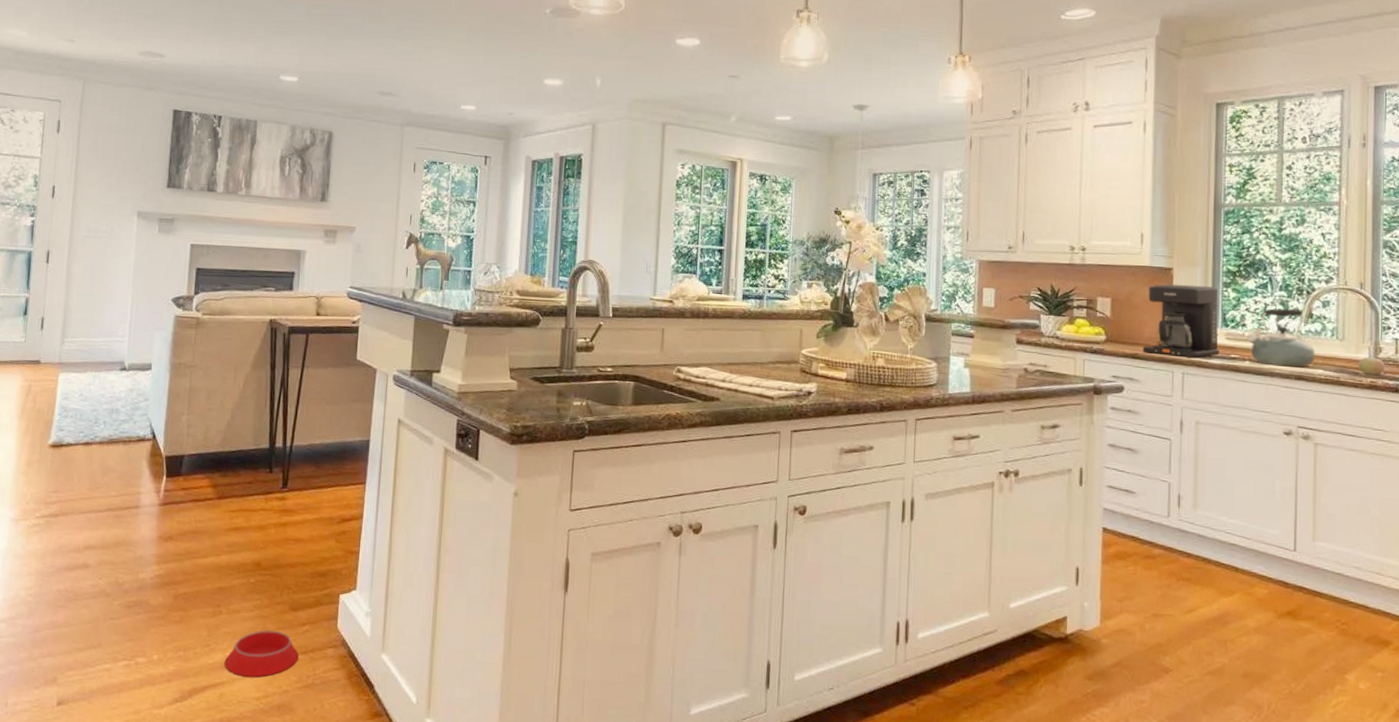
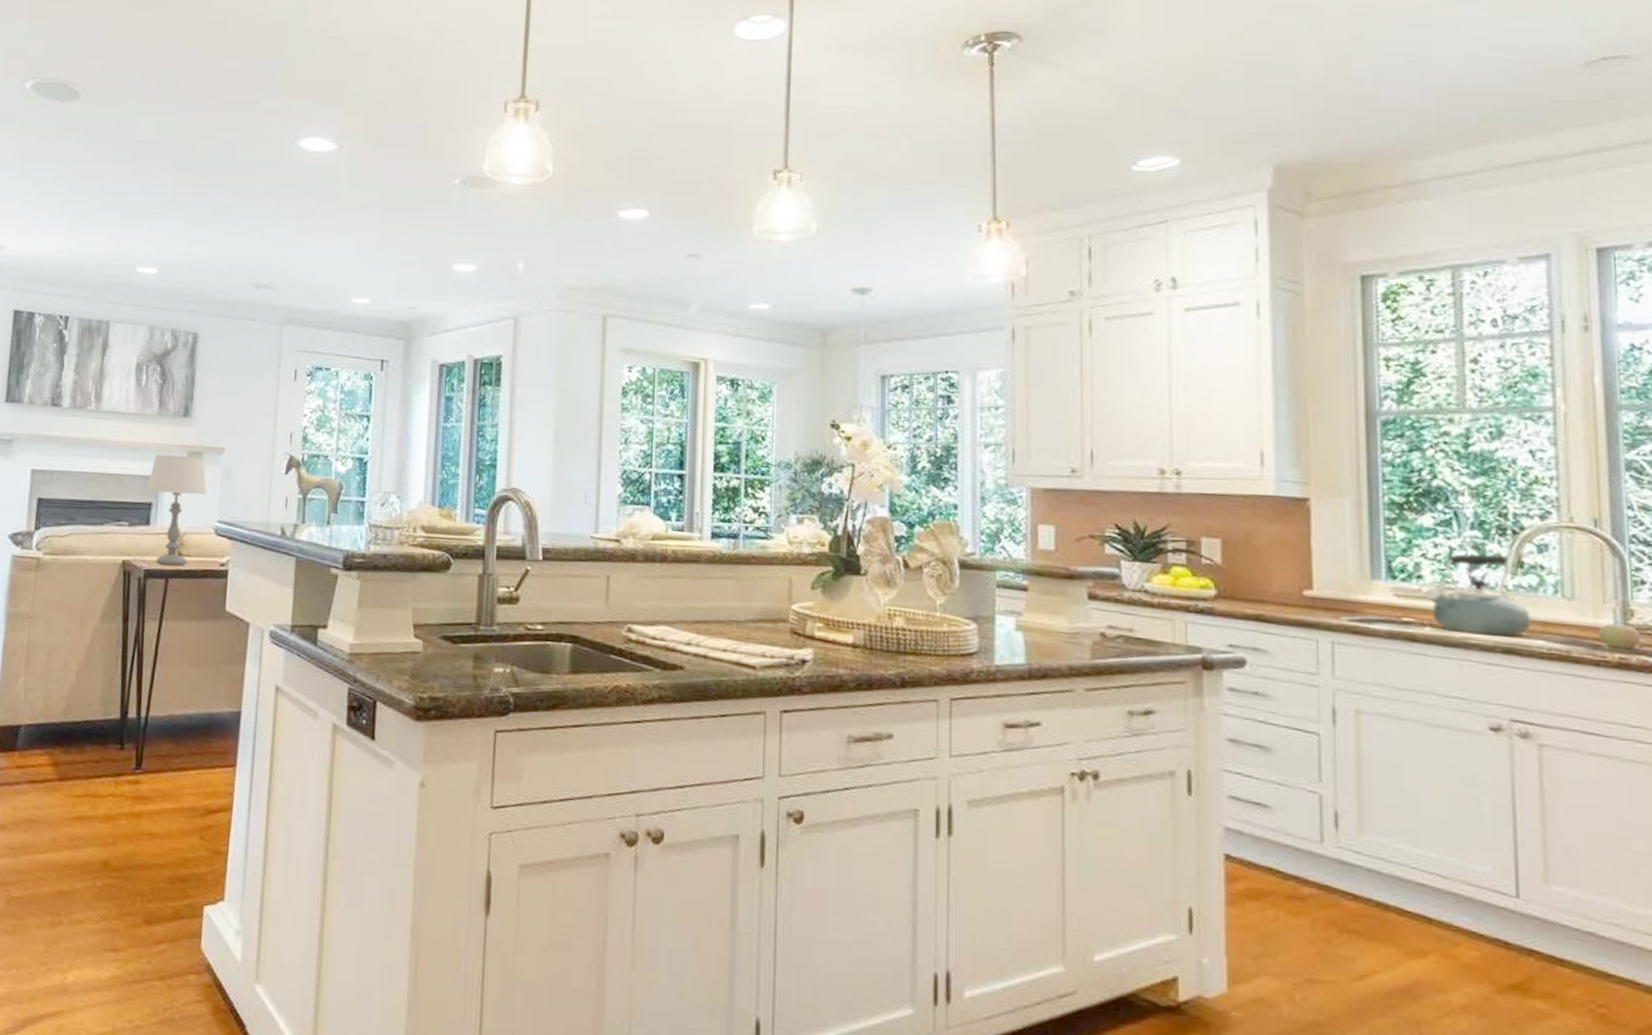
pet bowl: present [224,630,299,677] -> none [64,947,154,1007]
table lamp: none [290,232,341,325] -> present [146,454,207,567]
coffee maker: present [1142,284,1220,359] -> none [1270,520,1385,623]

